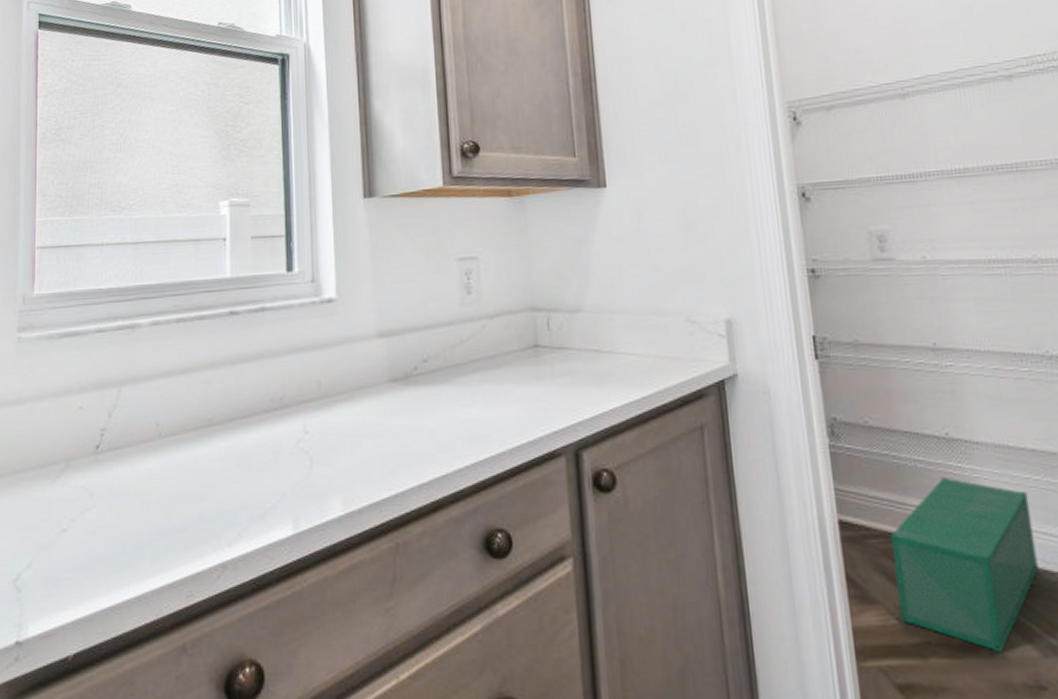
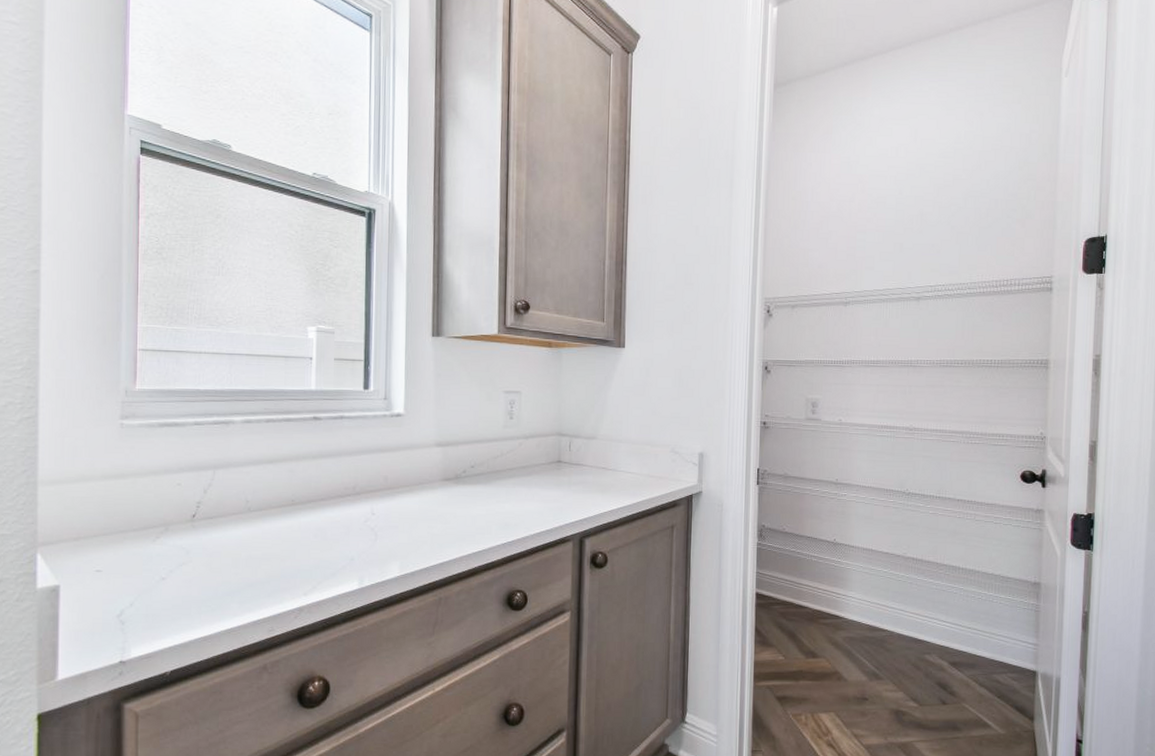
storage bin: present [890,477,1039,654] -> none [786,568,878,679]

